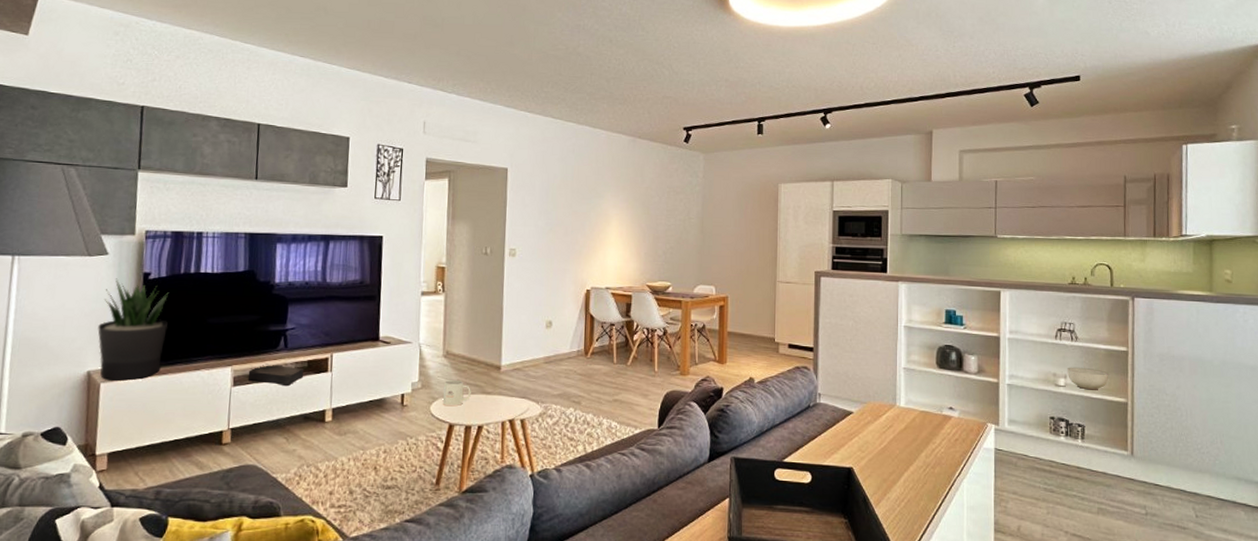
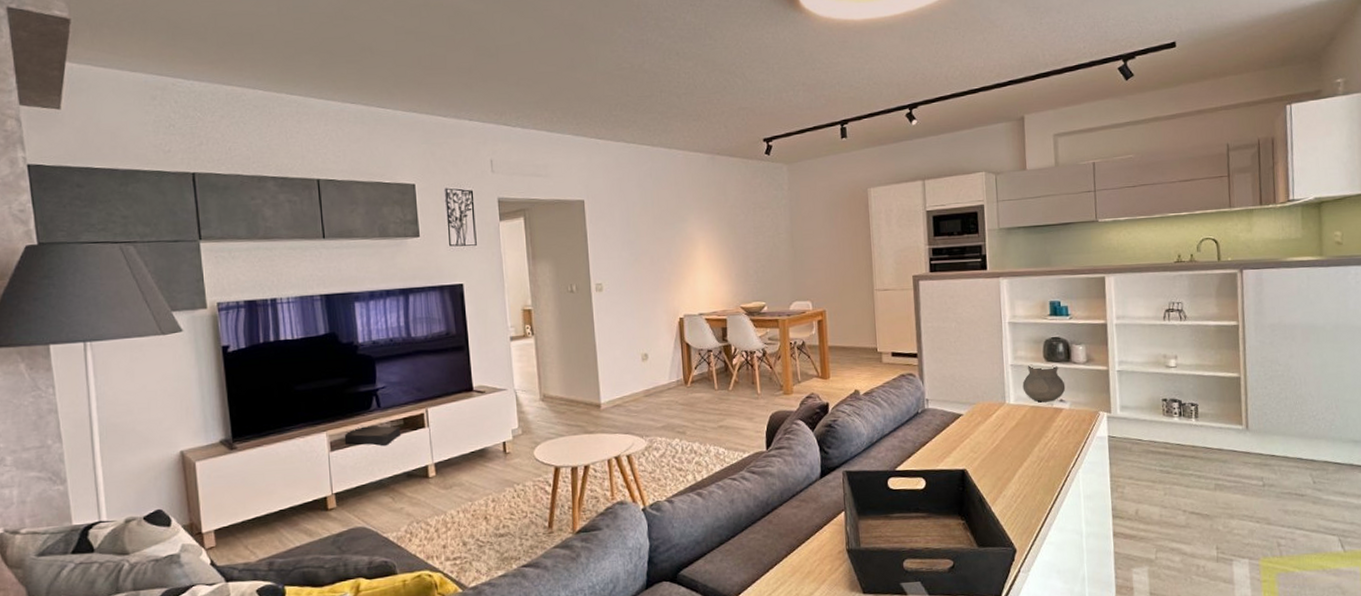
planter: present [98,278,170,382] -> none [184,354,255,458]
mug: present [442,380,471,407] -> none [544,423,573,450]
ceramic pot: none [914,369,956,409] -> present [1022,364,1066,402]
bowl: present [1068,367,1109,390] -> none [1178,346,1220,368]

